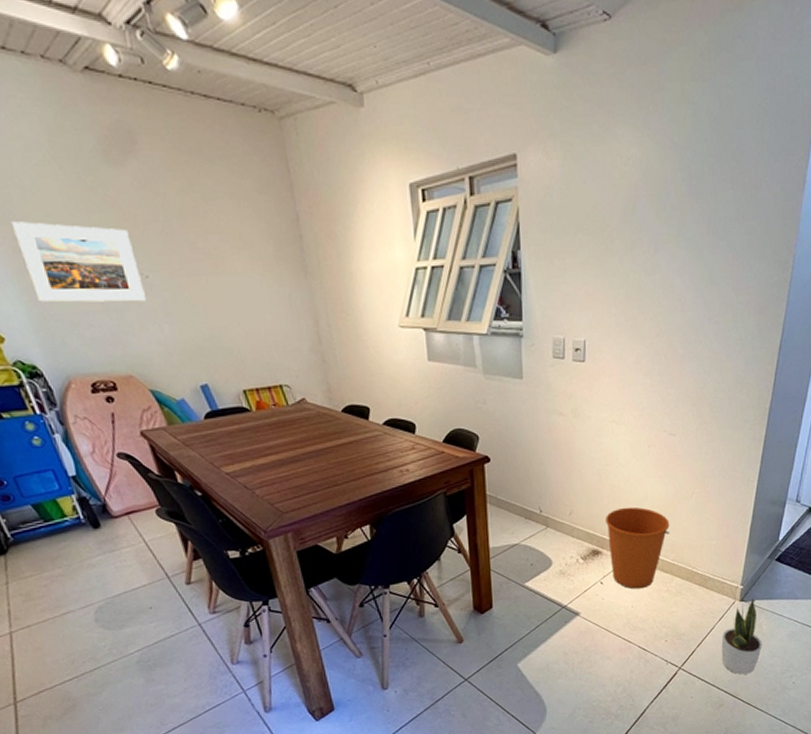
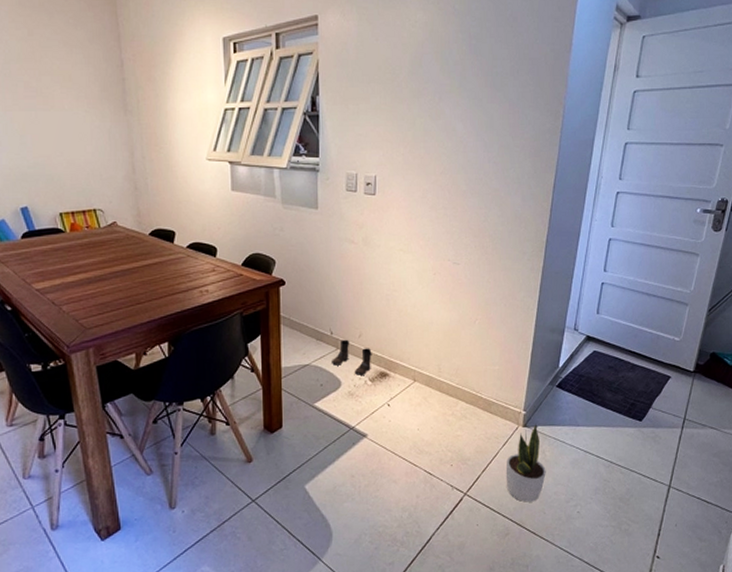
boots: none [540,517,584,554] -> present [330,339,372,375]
bucket: present [604,507,670,589] -> none [392,331,454,412]

